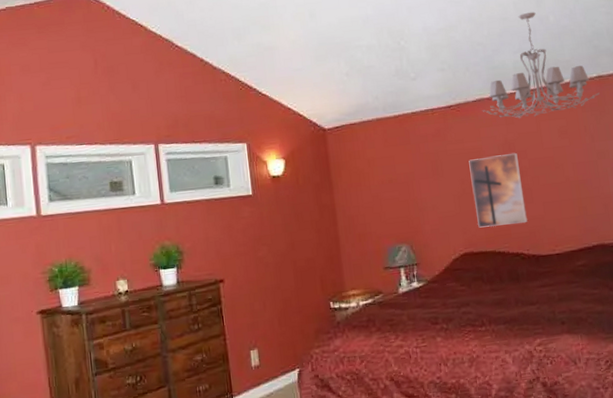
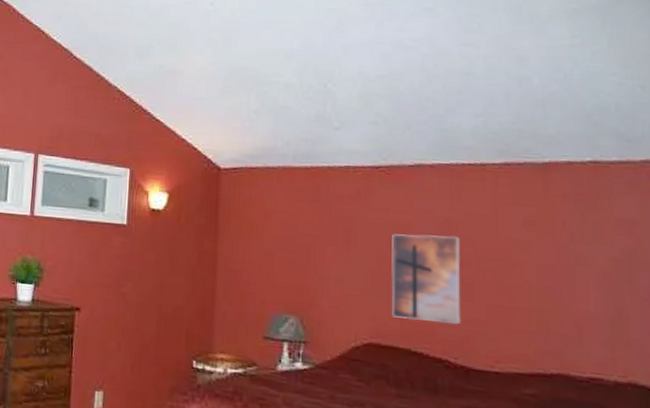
chandelier: present [482,12,600,119] -> none [420,69,592,197]

